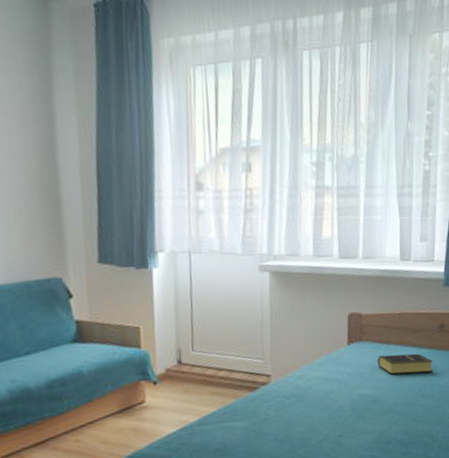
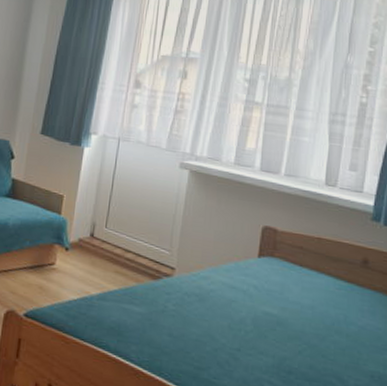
book: present [375,353,433,375] -> none [286,276,352,309]

